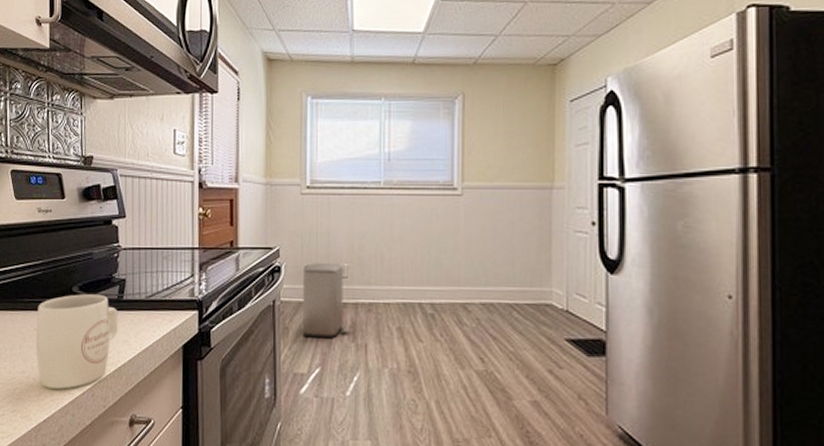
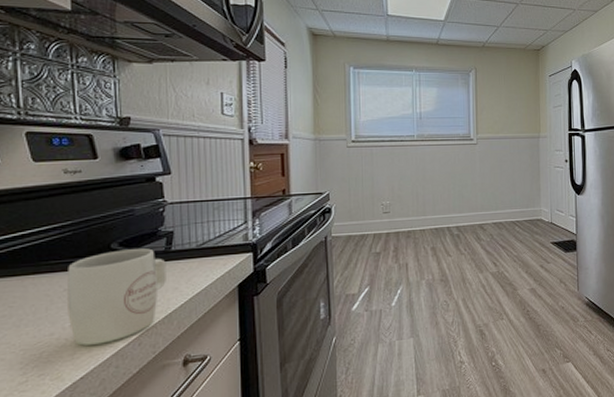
pedal bin: present [302,263,351,339] -> none [352,202,394,264]

